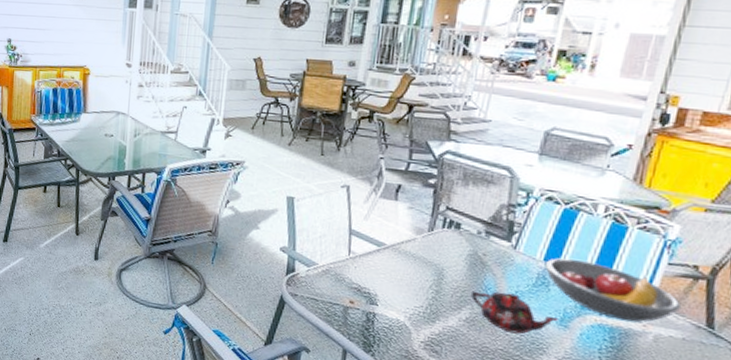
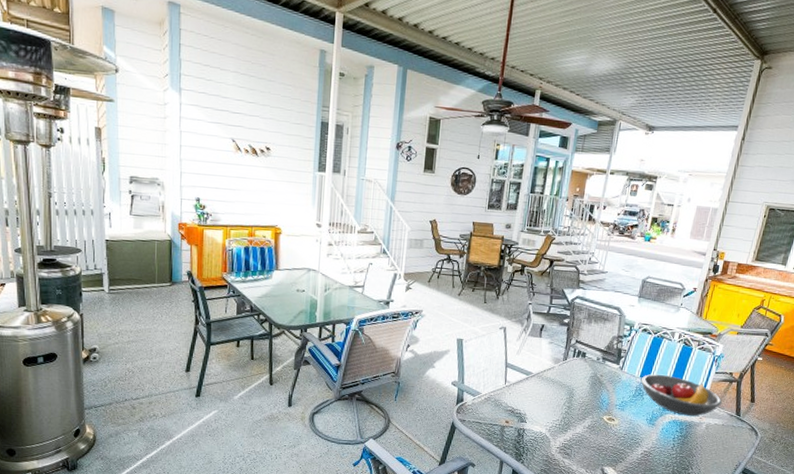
teapot: present [471,291,558,335] -> none [592,403,649,434]

